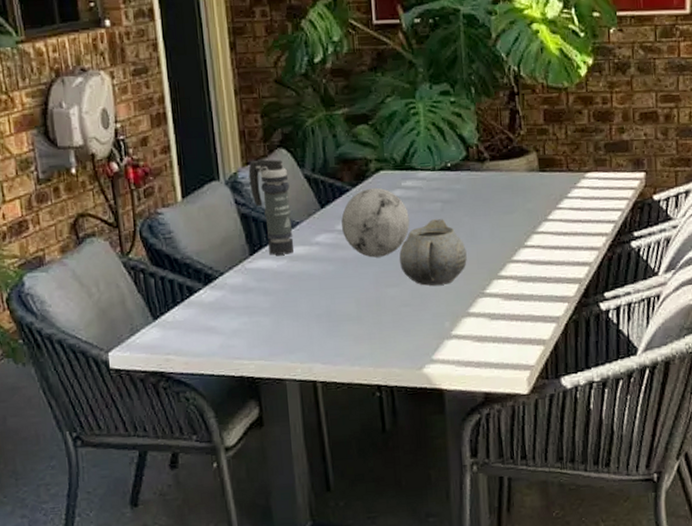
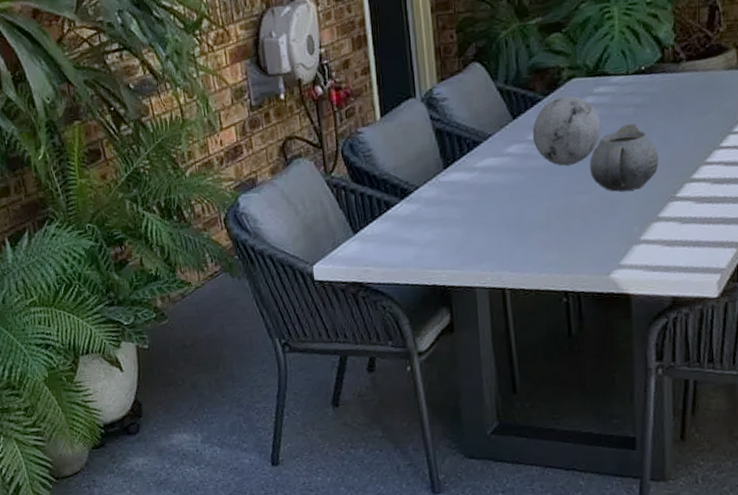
smoke grenade: present [248,159,295,255] -> none [443,73,486,168]

